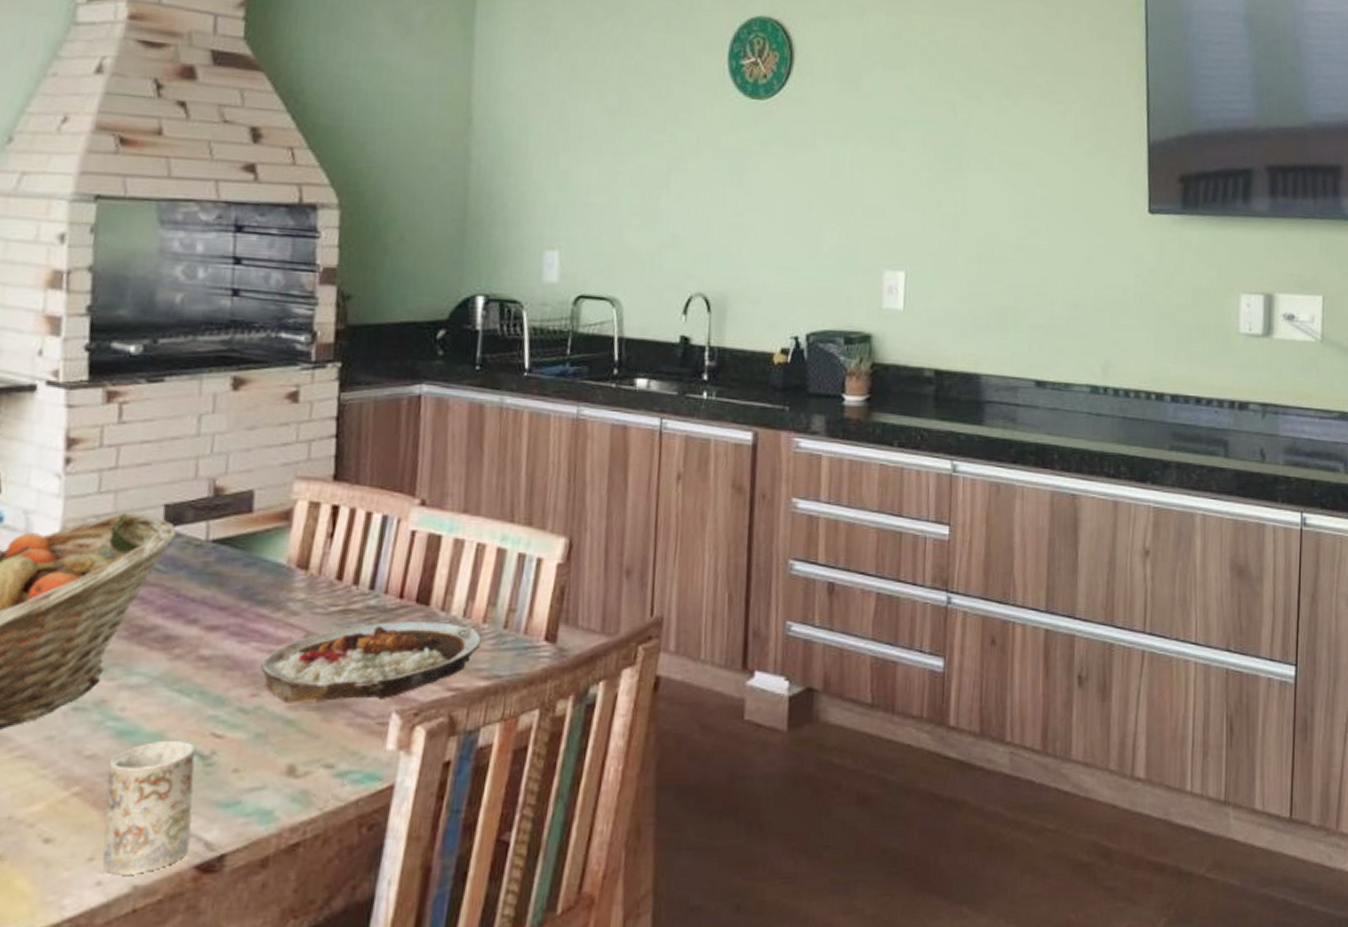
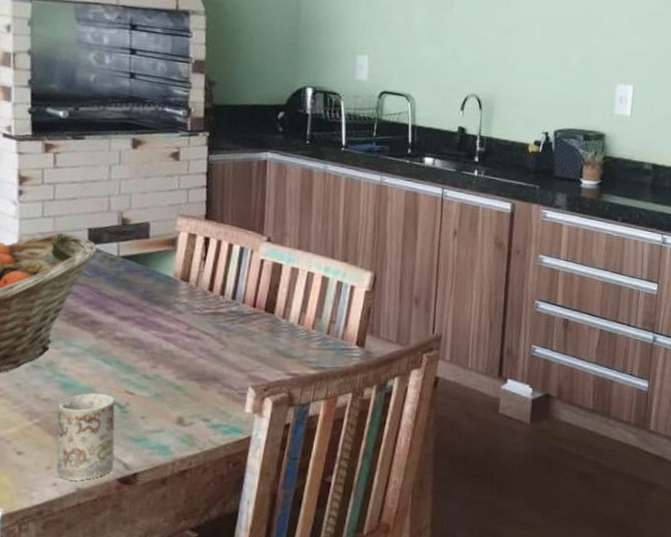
plate: present [260,620,482,703] -> none [158,323,311,377]

